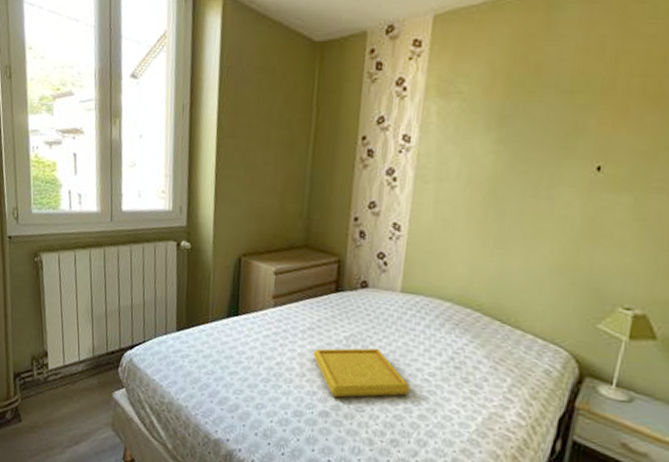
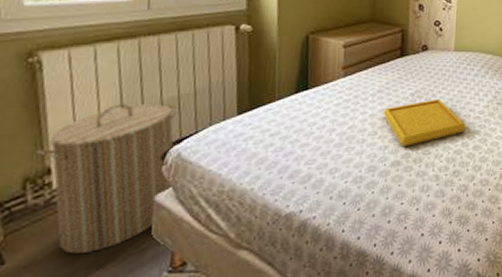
laundry hamper: none [39,305,131,430] -> present [36,103,179,254]

